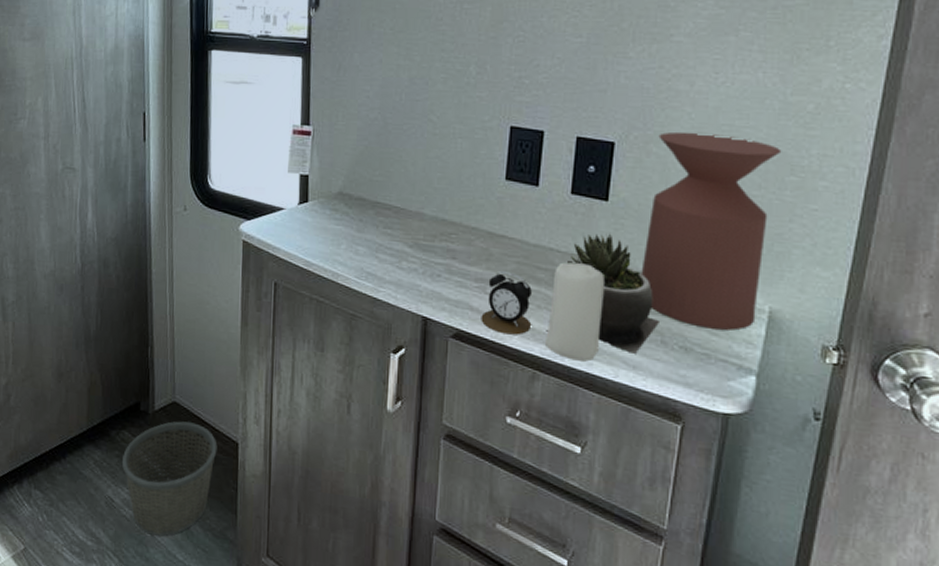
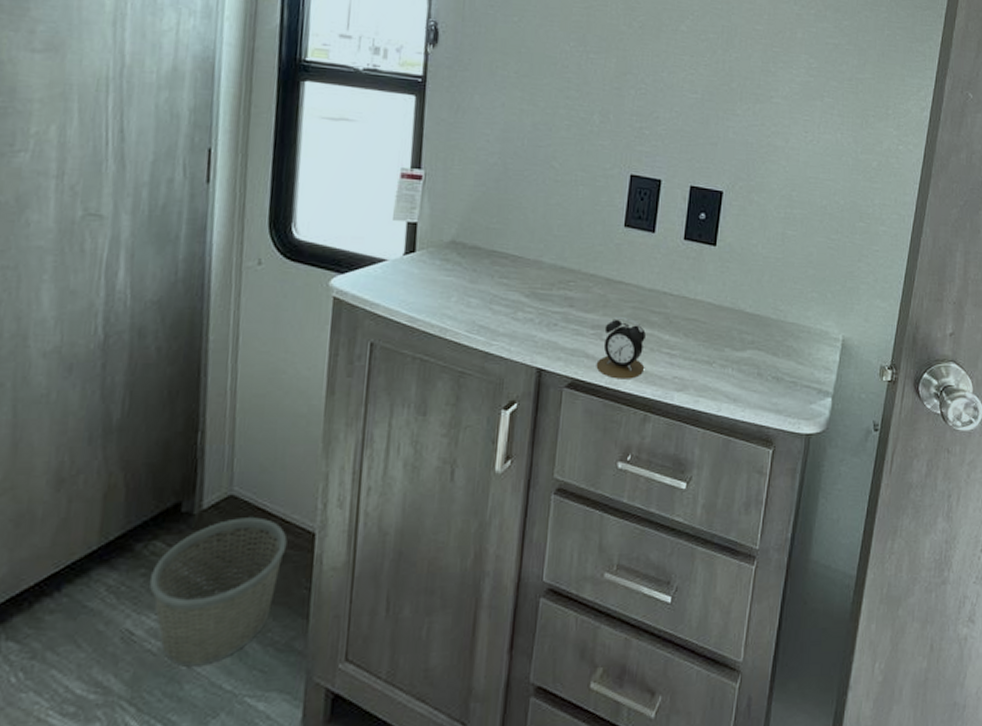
candle: present [544,262,604,363] -> none [655,305,711,401]
succulent plant: present [571,233,659,354] -> none [682,276,756,387]
side table: present [641,131,782,330] -> none [742,182,854,359]

